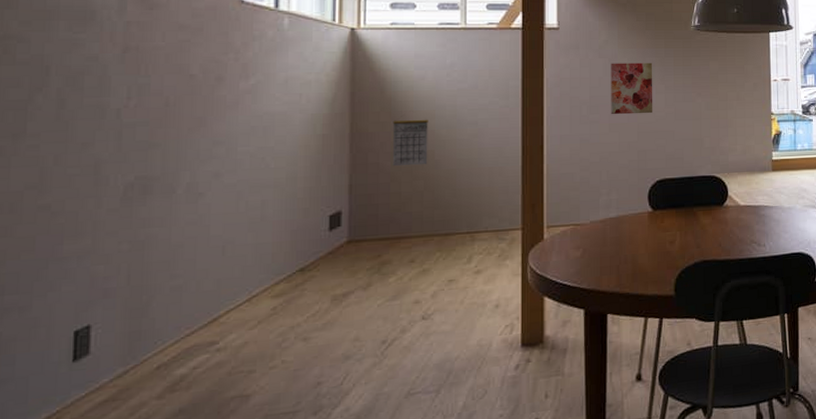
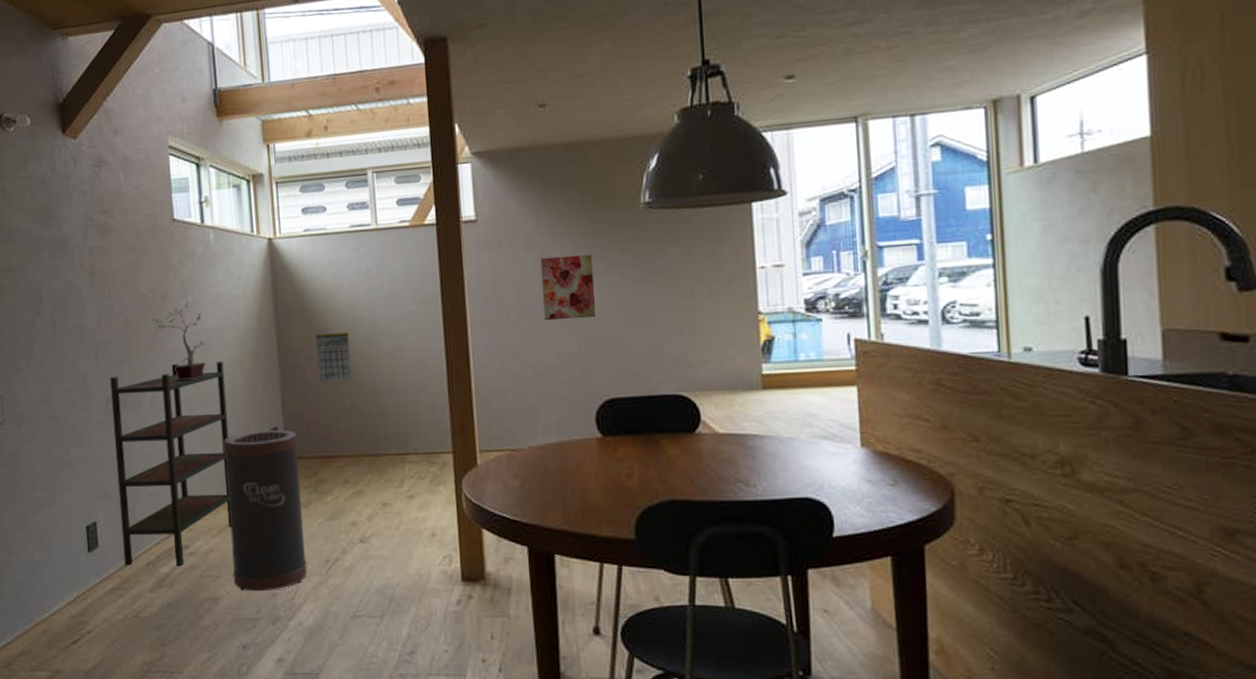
bookshelf: none [125,146,285,373] -> present [110,362,231,566]
potted plant: none [200,84,264,165] -> present [151,301,206,381]
trash can: none [270,213,363,383] -> present [223,429,308,592]

